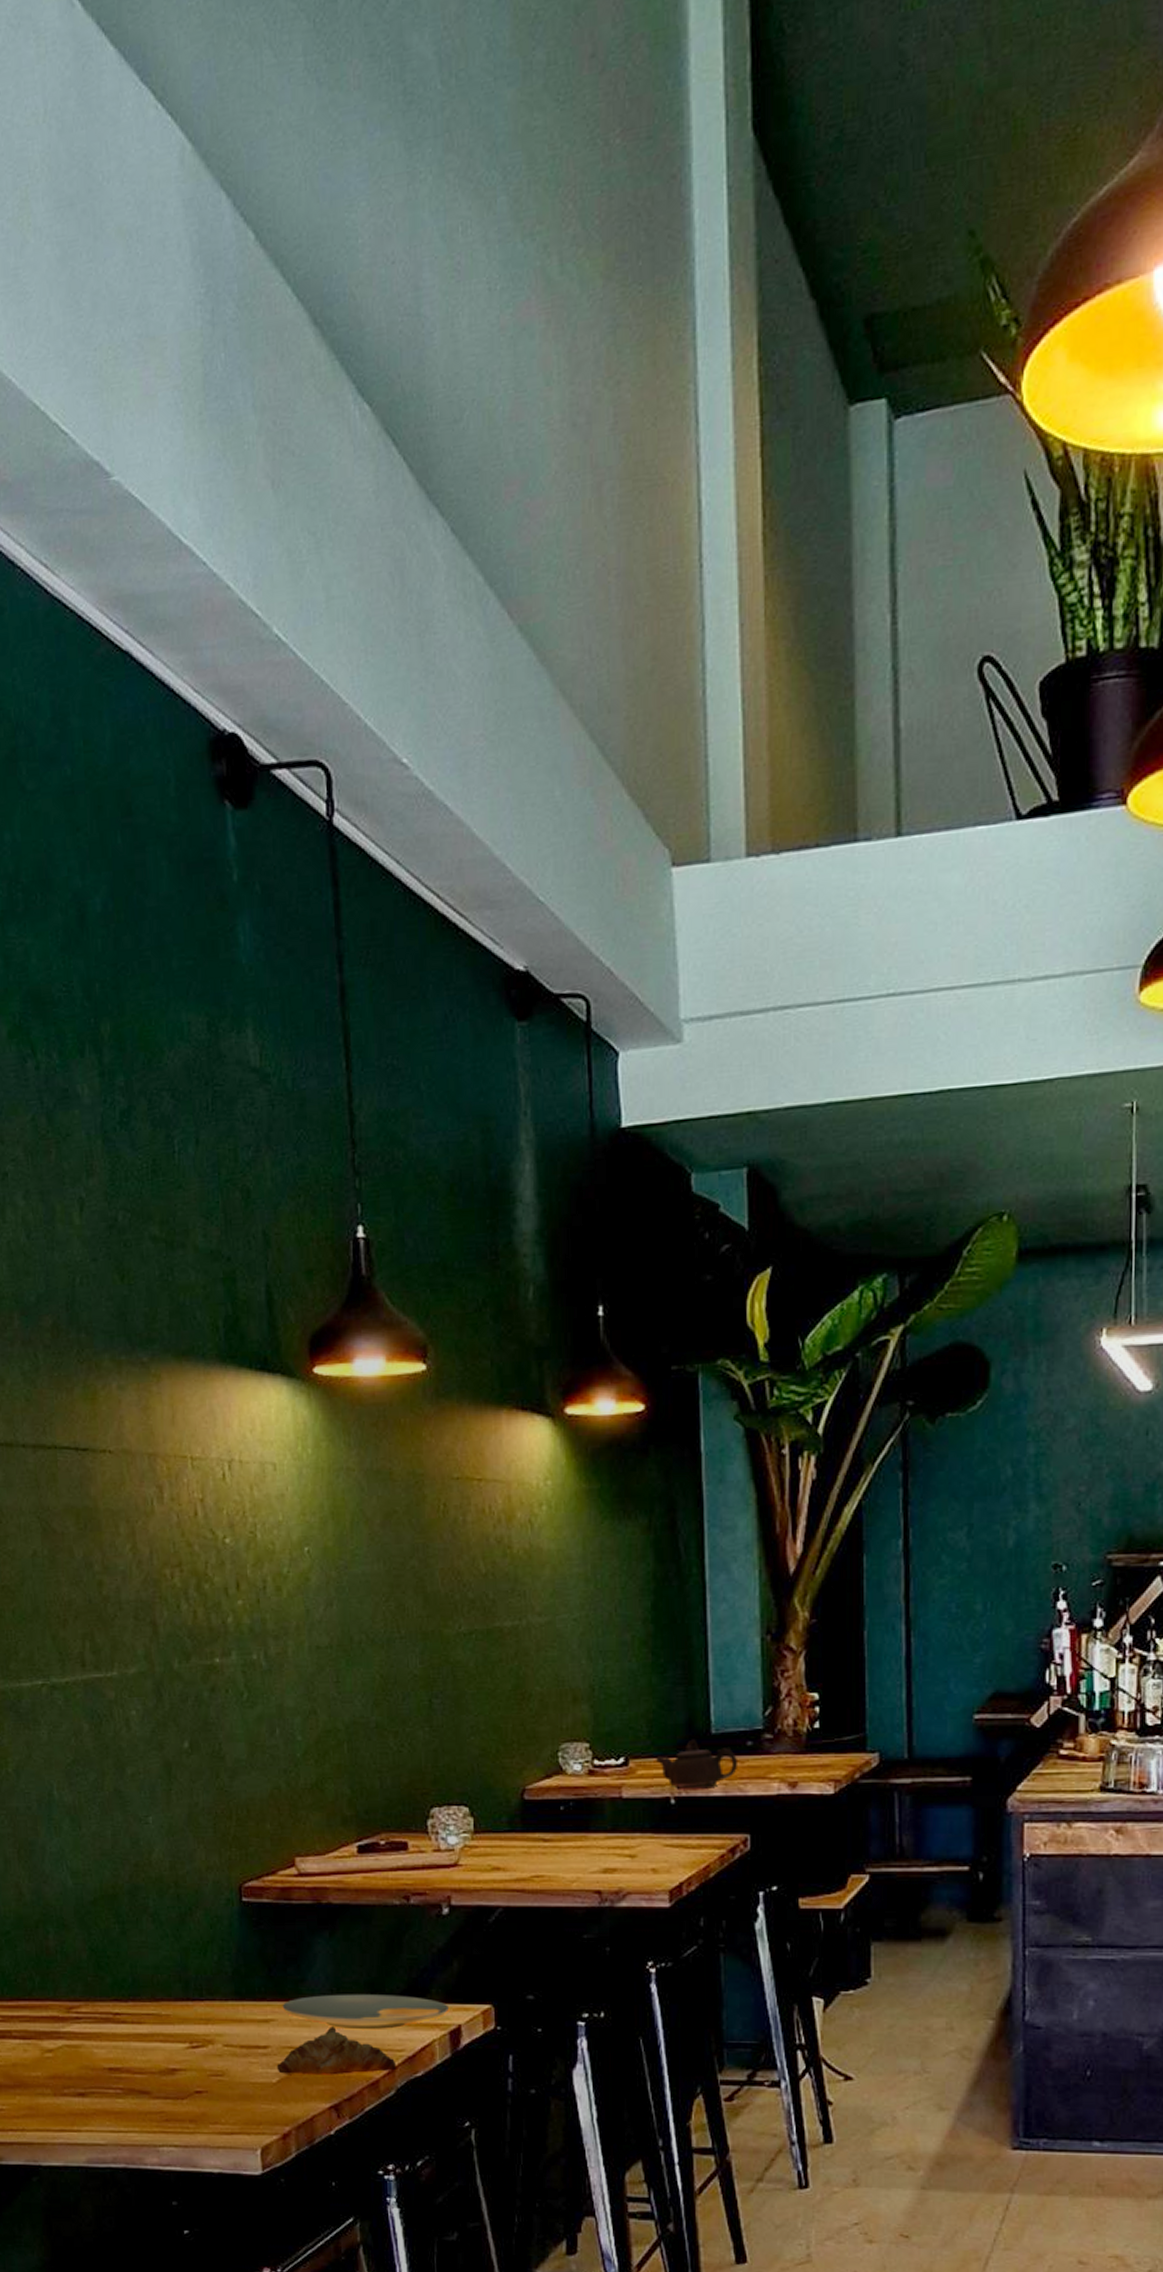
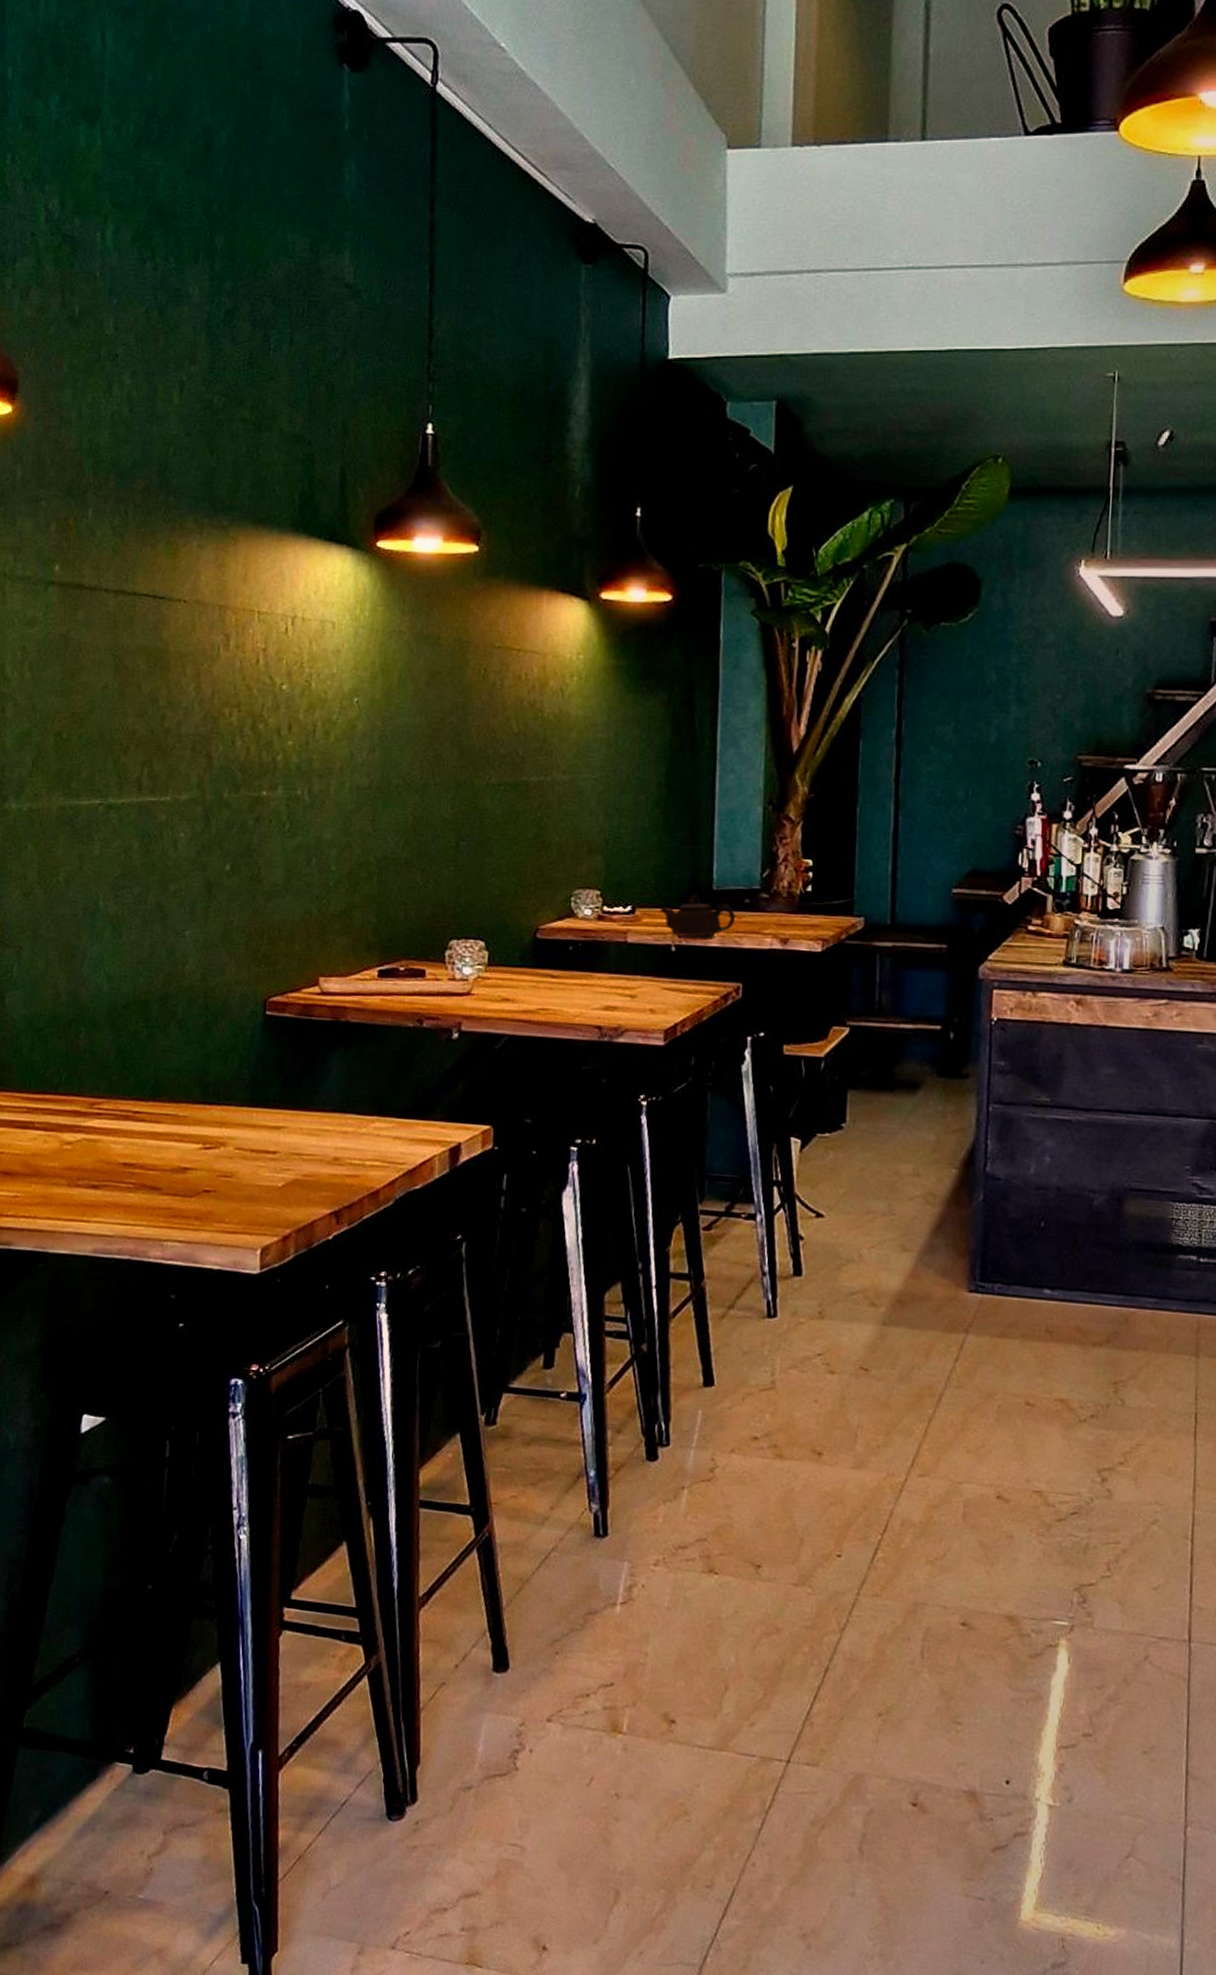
croissant: present [277,2025,397,2075] -> none [283,1136,397,1183]
plate: present [282,1994,450,2030] -> none [294,1106,452,1143]

